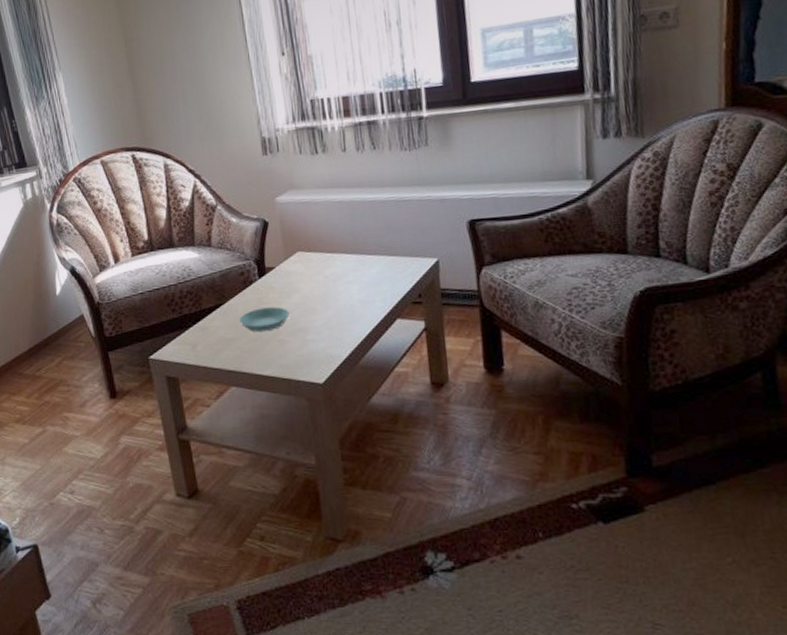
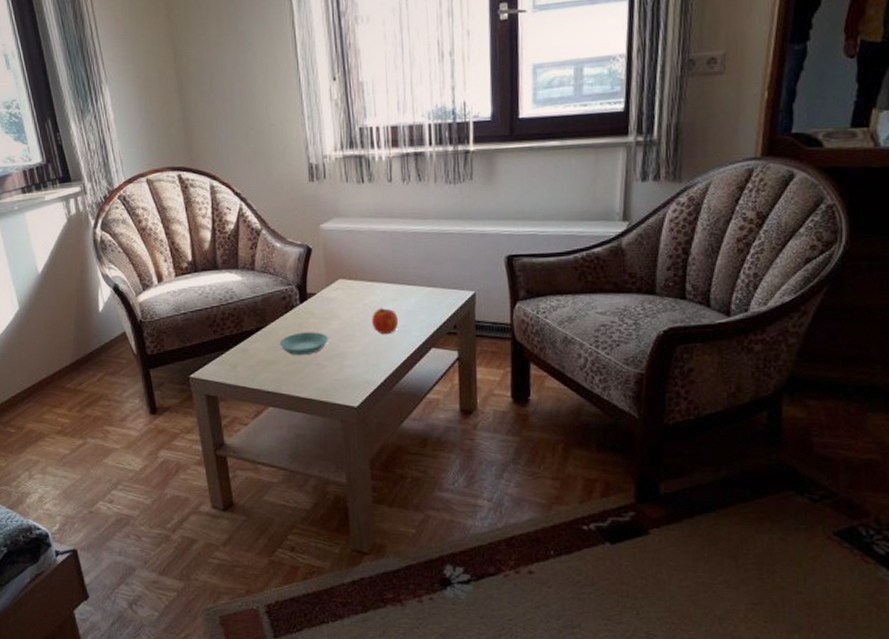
fruit: none [333,278,362,307] -> present [372,307,399,335]

